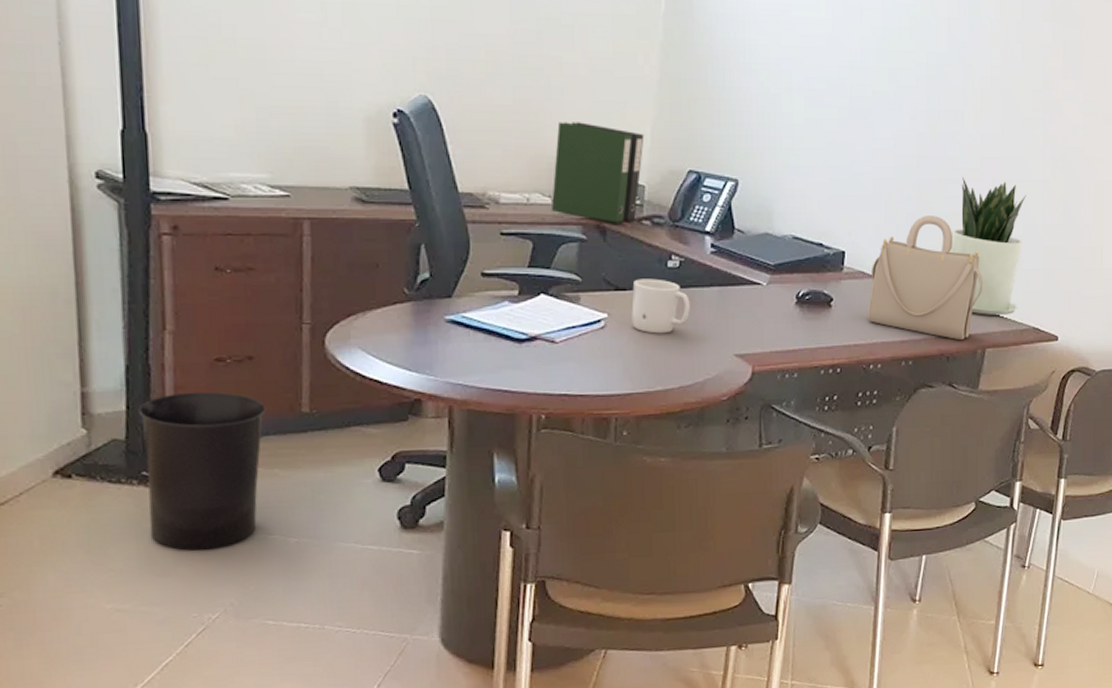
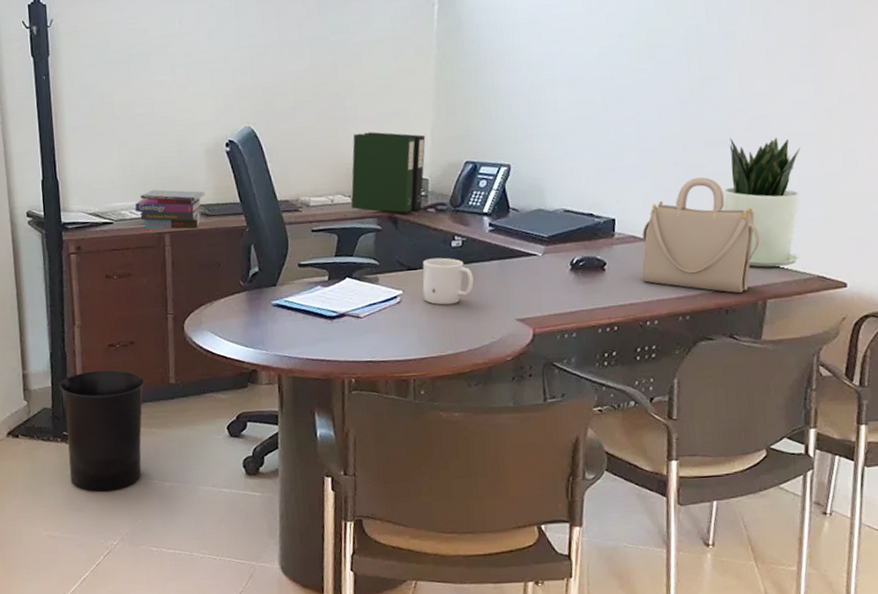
books: none [262,162,362,218] -> present [135,189,205,229]

